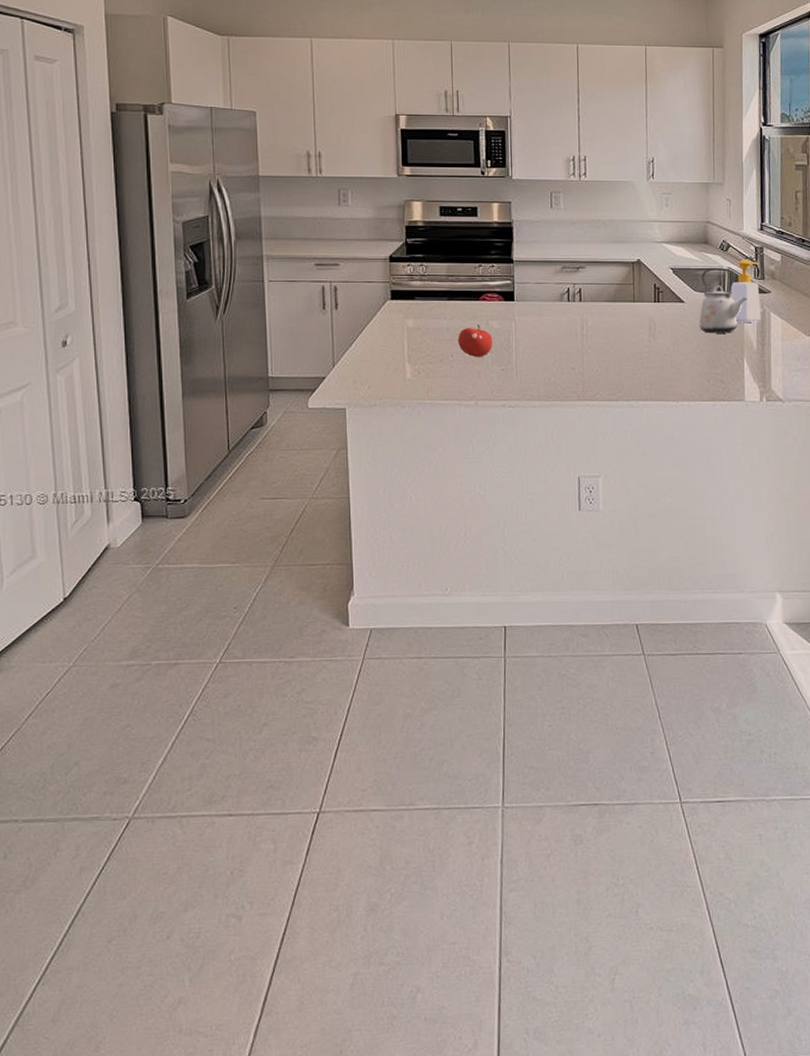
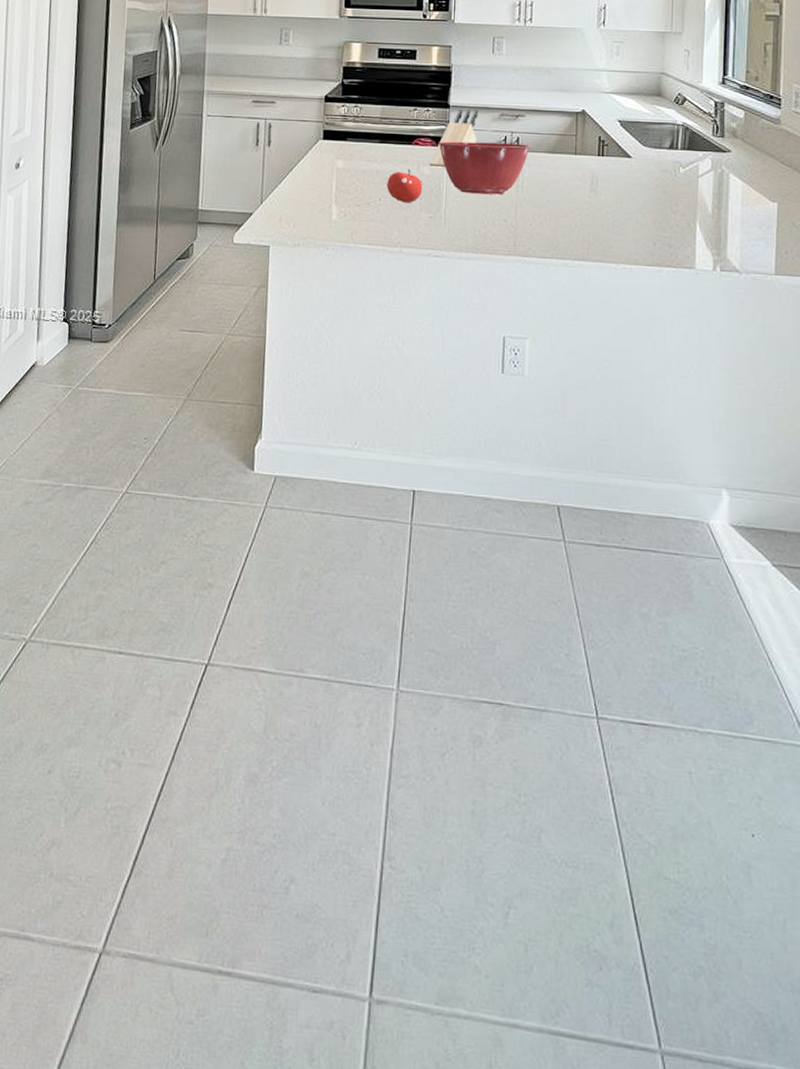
knife block: none [498,263,542,321] -> present [429,109,479,168]
mixing bowl: none [505,295,593,345] -> present [438,141,531,195]
kettle: present [699,268,747,334] -> none [647,122,703,194]
soap bottle: present [730,260,761,322] -> none [684,115,720,183]

